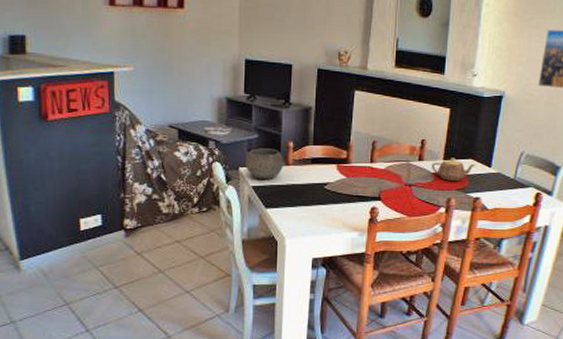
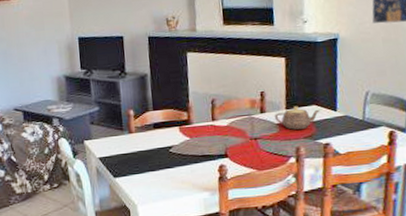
bowl: present [245,148,284,180] -> none [89,118,127,150]

